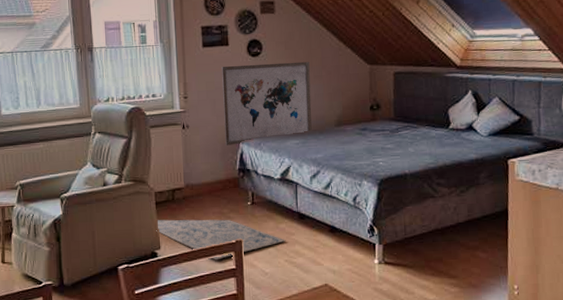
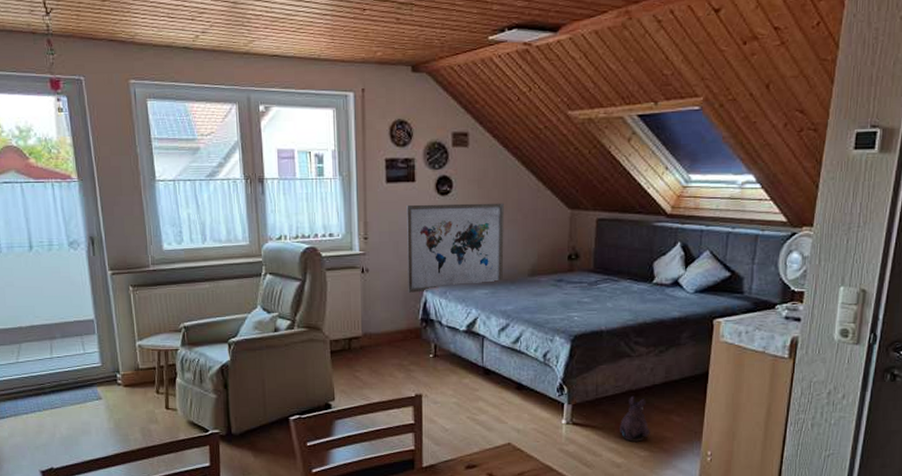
rug: present [156,219,286,260] -> none [330,370,469,414]
plush toy: none [429,234,458,279] -> present [620,395,650,442]

